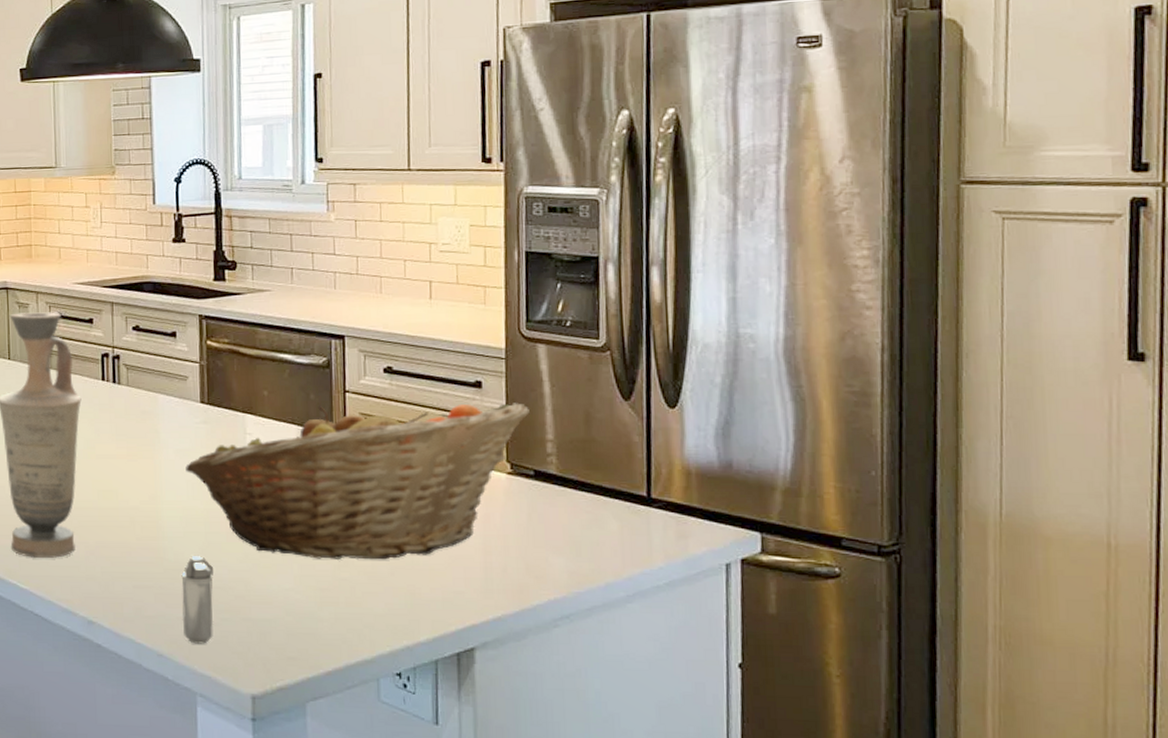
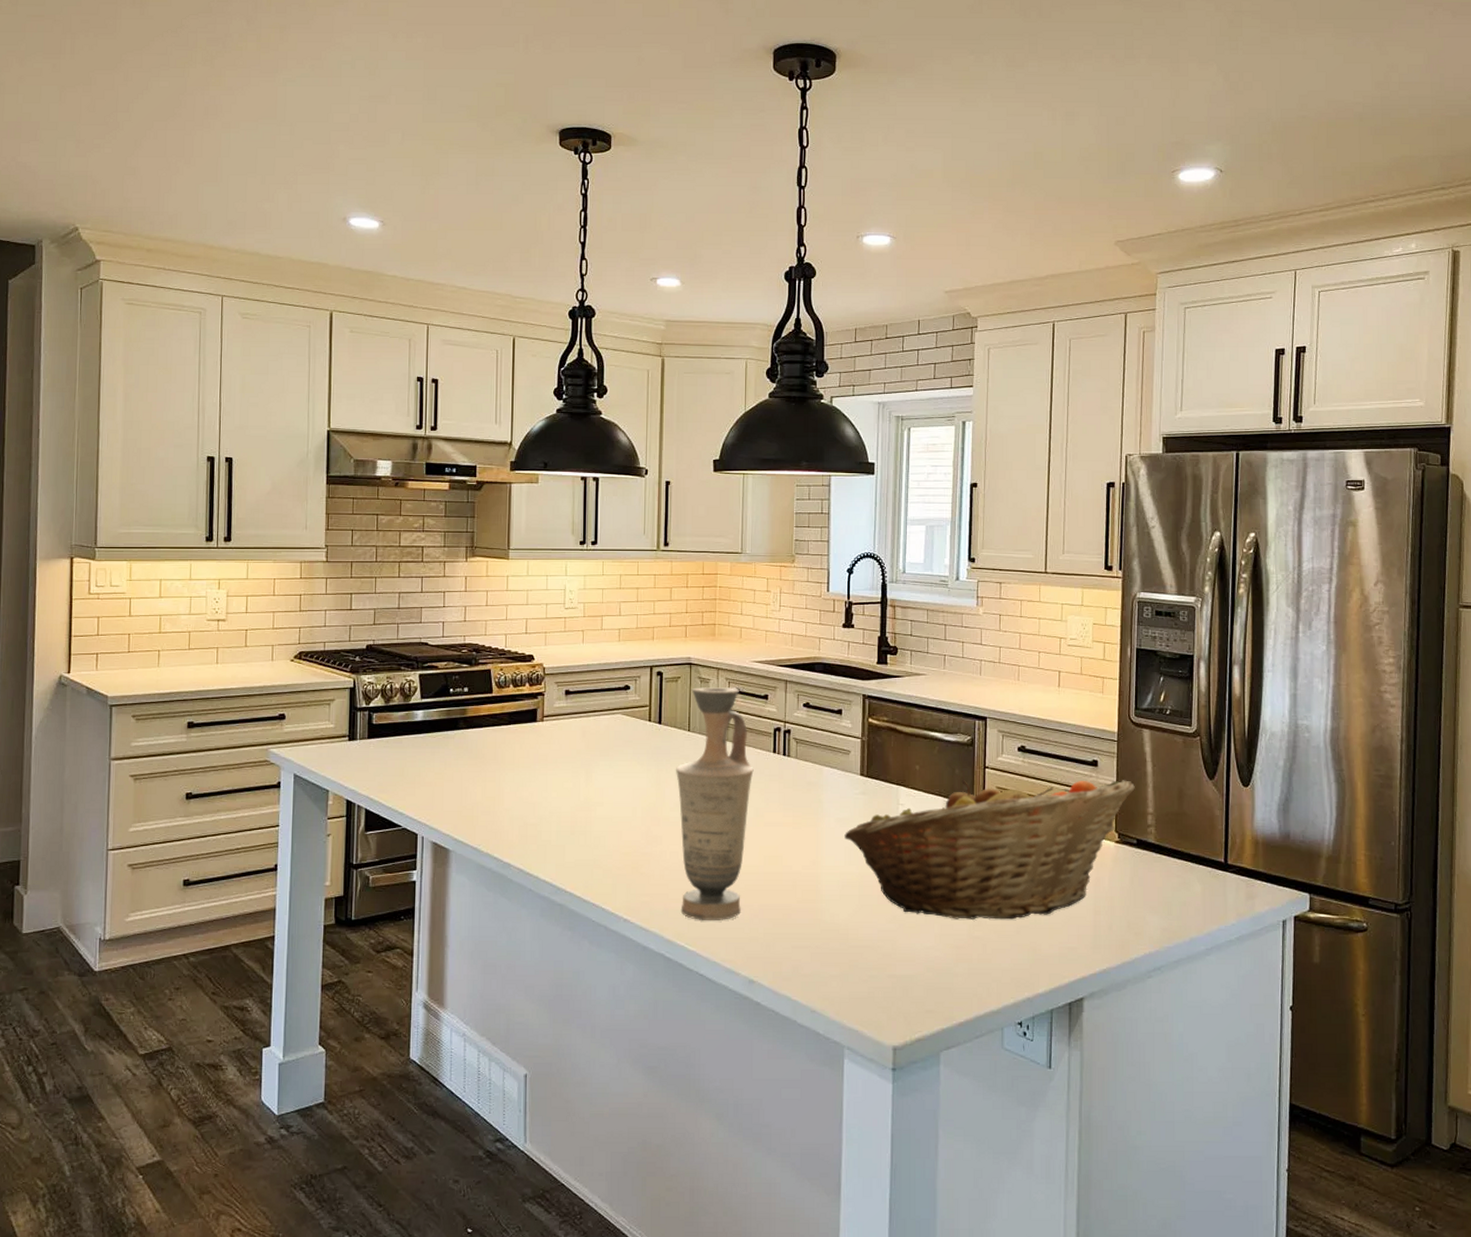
shaker: present [181,555,214,644] -> none [834,916,864,1000]

